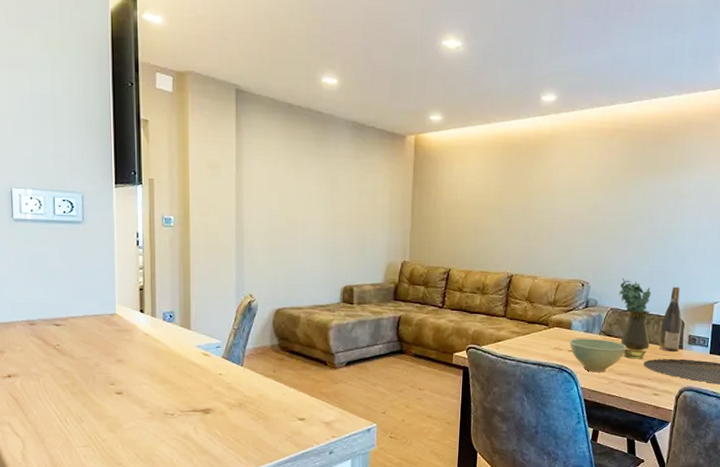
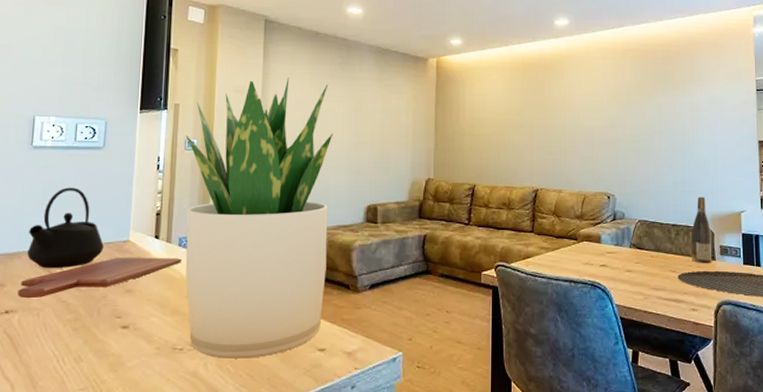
cutting board: none [17,329,167,365] -> present [17,258,181,299]
kettle: none [20,260,92,338] -> present [27,187,104,268]
planter: none [162,153,309,425] -> present [185,77,333,359]
bowl: present [569,338,627,373] -> none [599,252,659,288]
vase: present [619,277,651,359] -> none [645,189,682,272]

